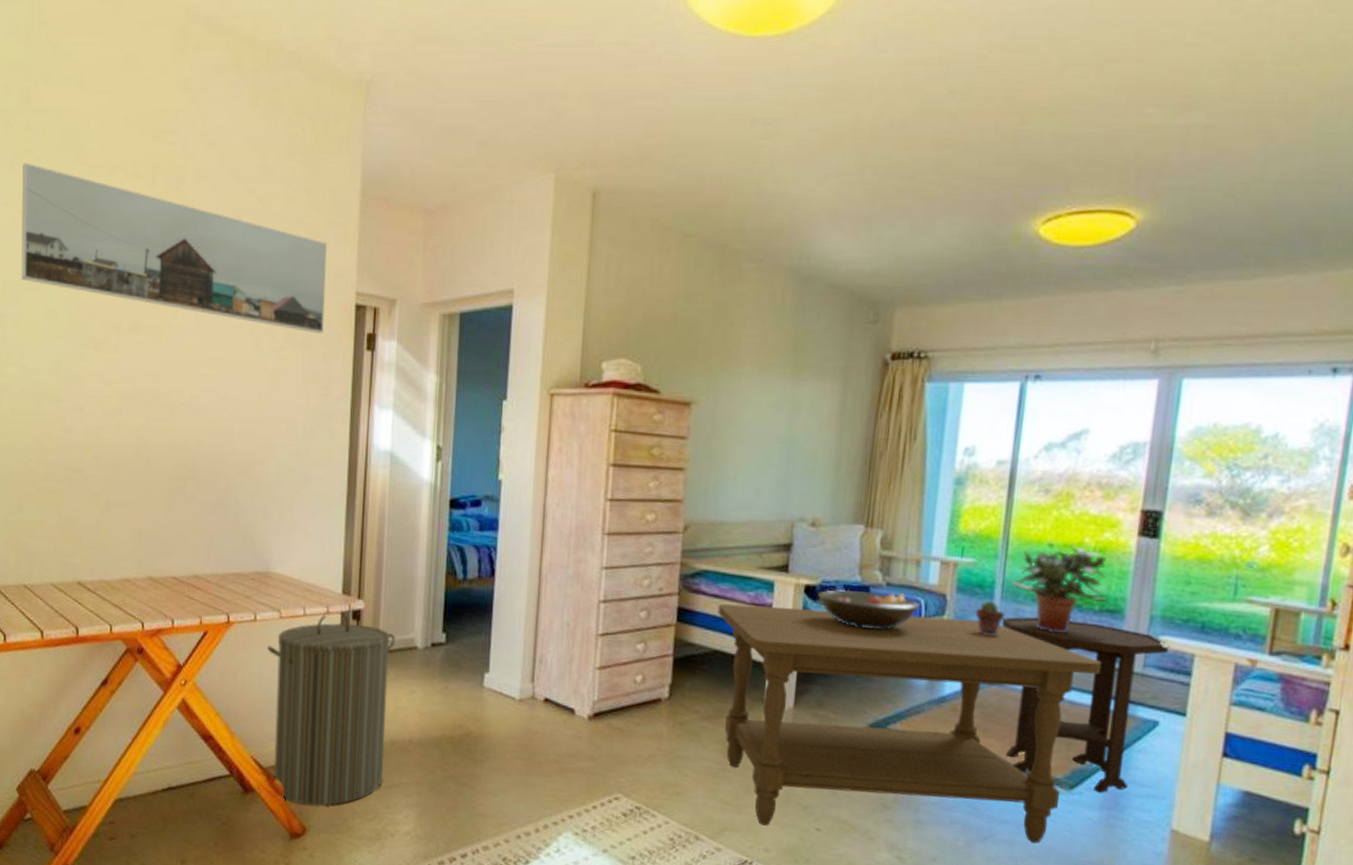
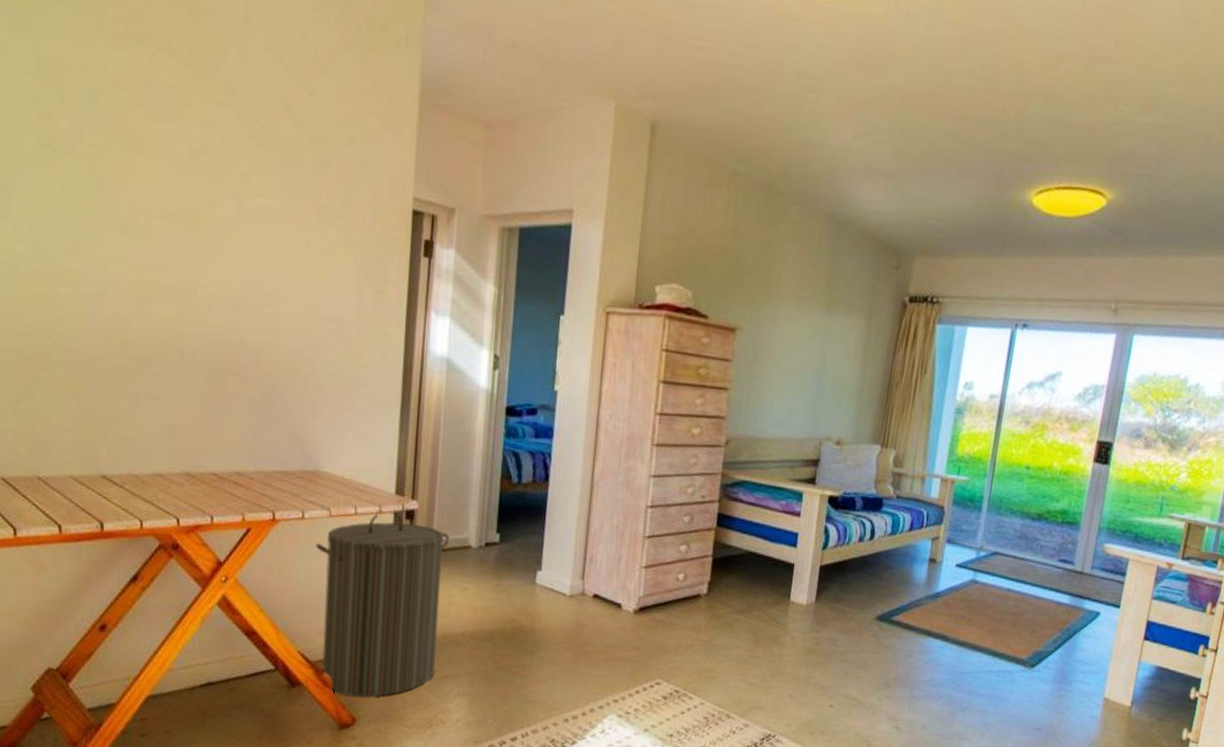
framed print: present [21,162,327,334] -> none [29,20,383,237]
coffee table: present [717,603,1102,844] -> none [753,510,1061,712]
fruit bowl: present [818,589,920,630] -> none [839,500,923,536]
potted succulent: present [975,600,1006,635] -> none [966,512,990,542]
side table: present [1001,616,1170,793] -> none [984,526,1111,670]
potted plant: present [1010,546,1108,632] -> none [995,469,1069,540]

